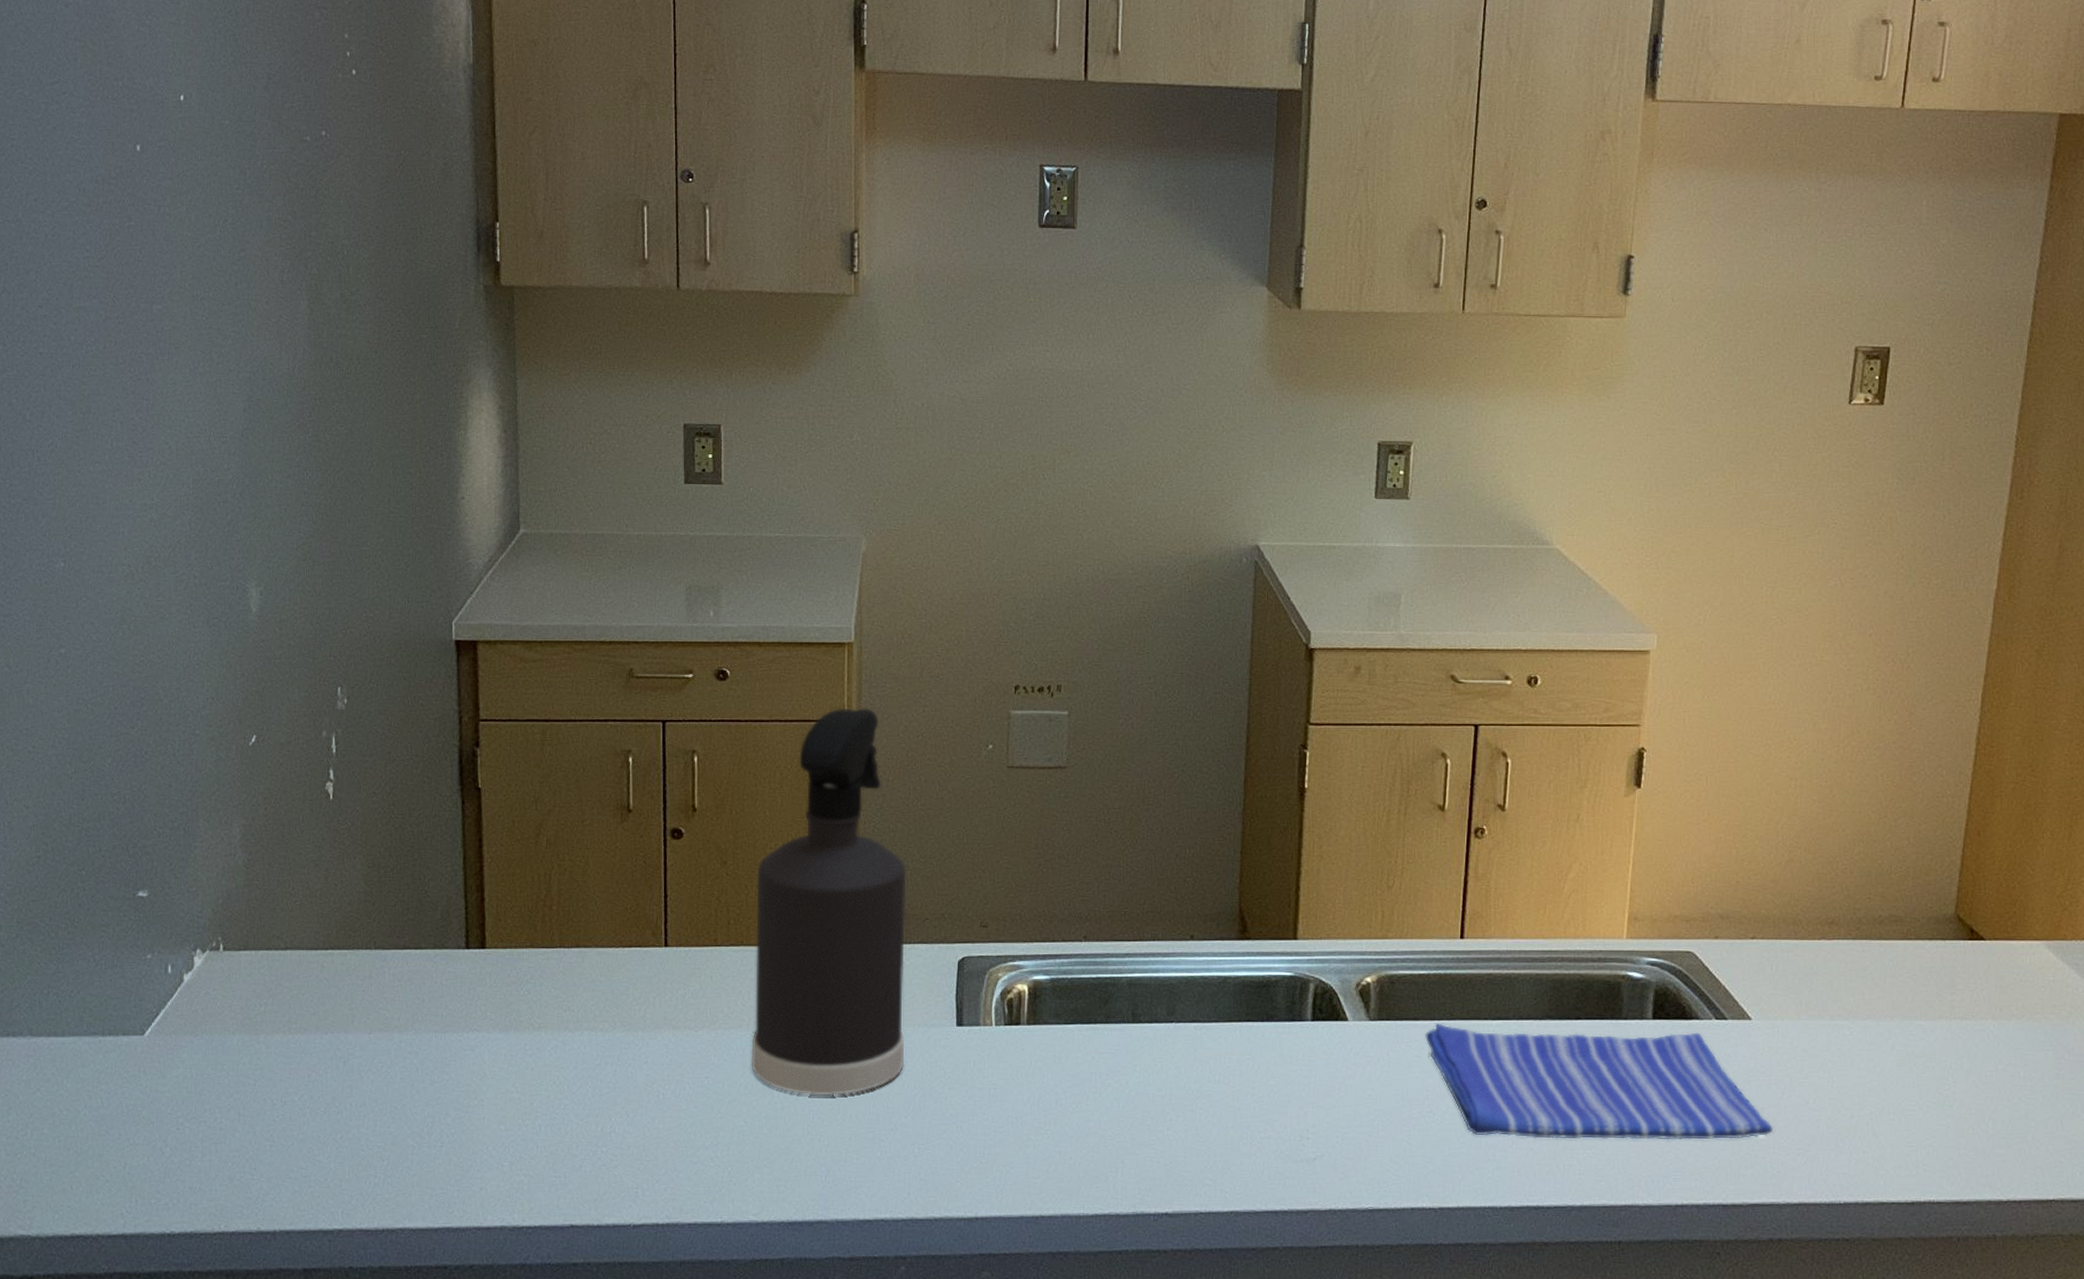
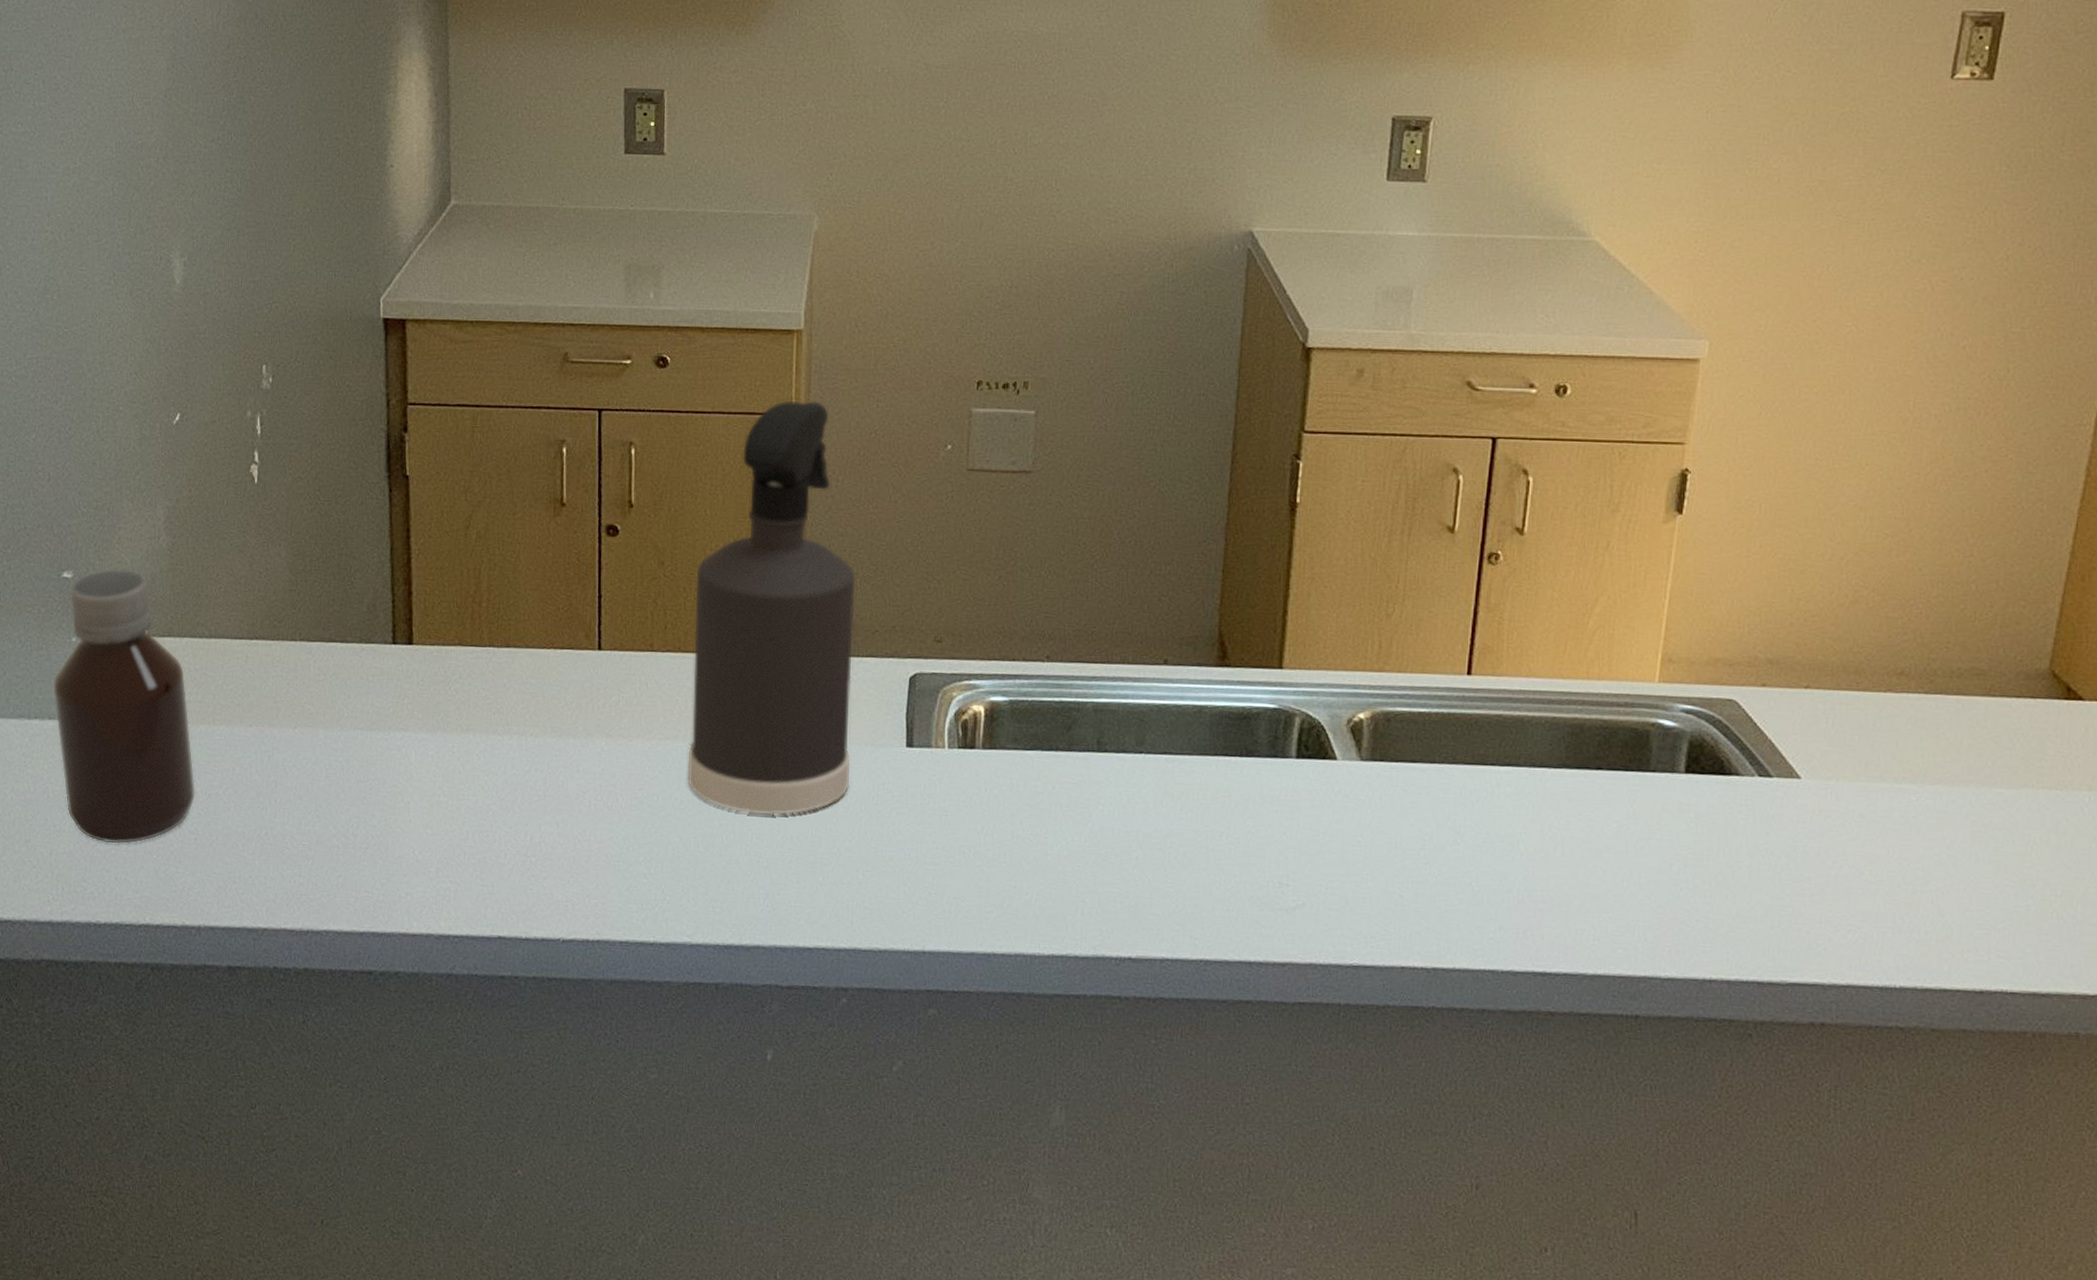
bottle: none [128,887,272,1154] -> present [53,569,196,844]
dish towel: present [1424,1023,1774,1140] -> none [1422,766,1822,911]

